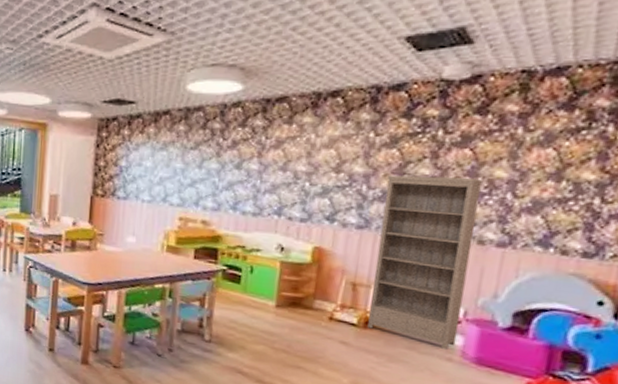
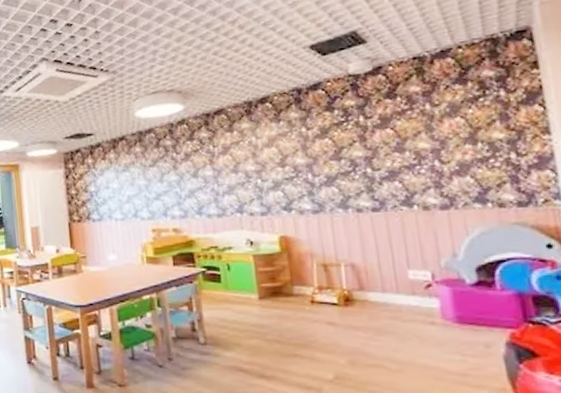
bookshelf: present [367,175,484,349] -> none [328,153,433,314]

